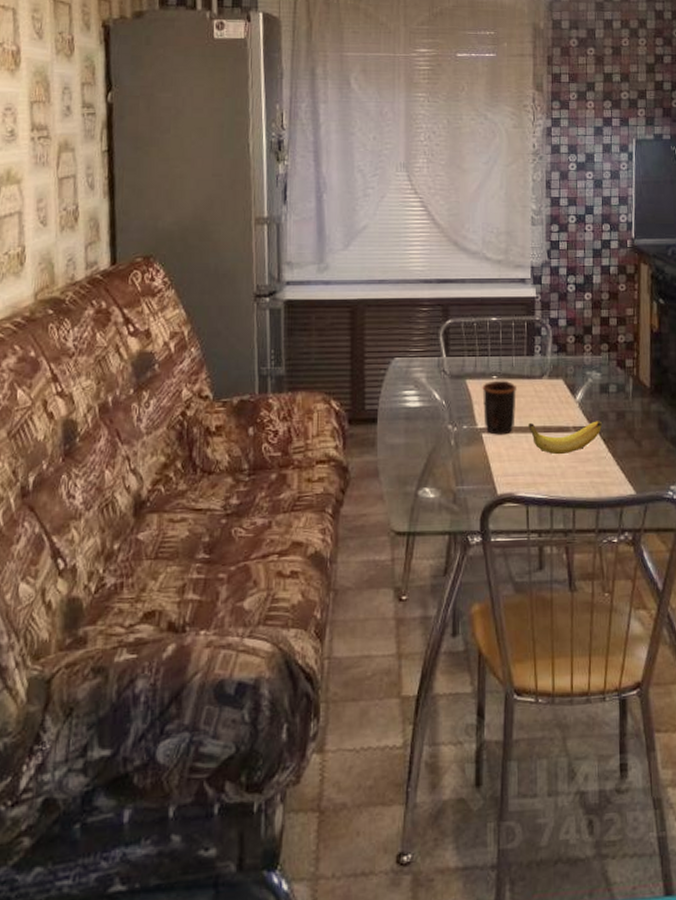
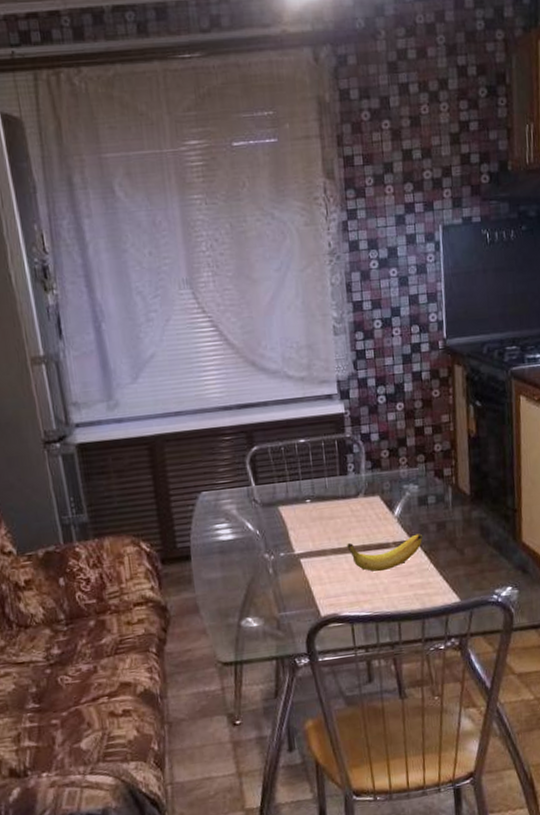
mug: present [482,380,516,435] -> none [296,503,333,559]

